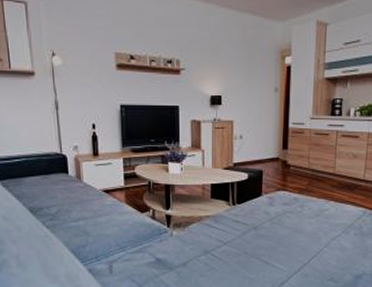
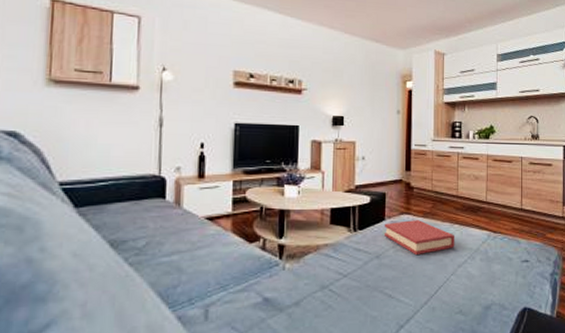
hardback book: none [260,196,330,227] -> present [383,220,455,255]

